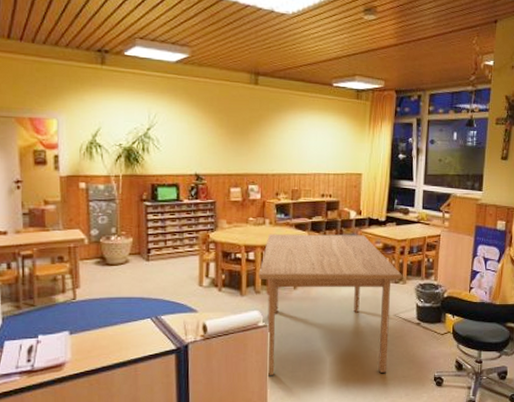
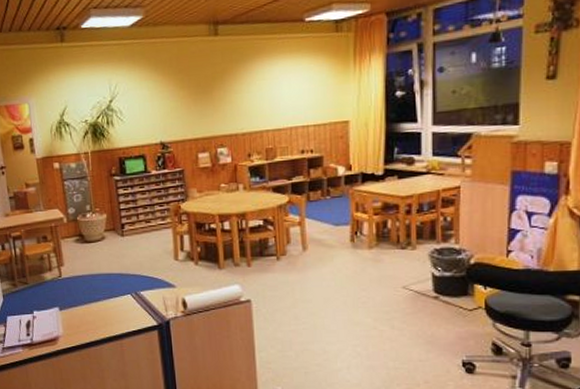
table: present [259,233,402,377] -> none [236,194,410,356]

